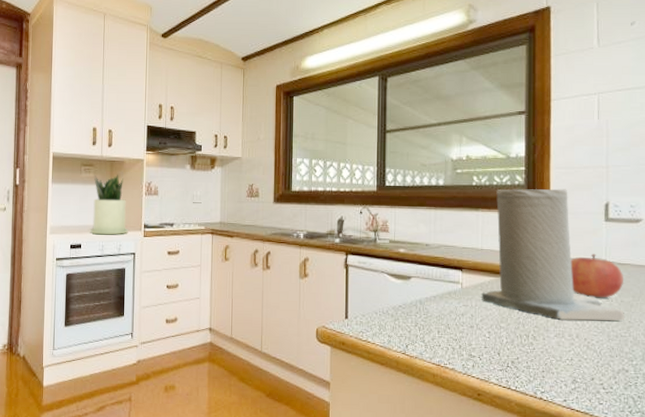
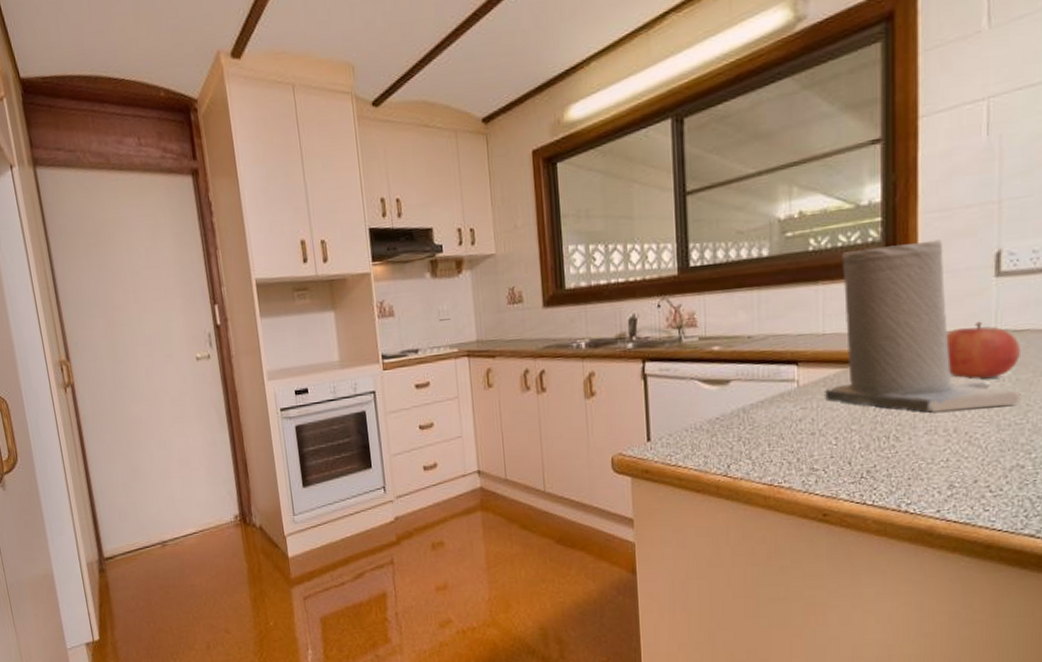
planter: present [89,174,130,235] -> none [311,296,365,375]

